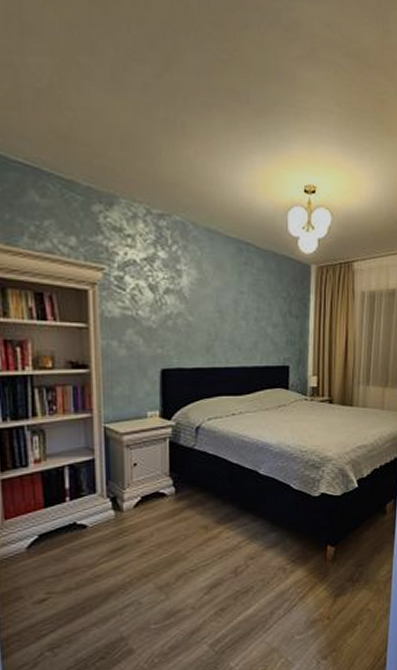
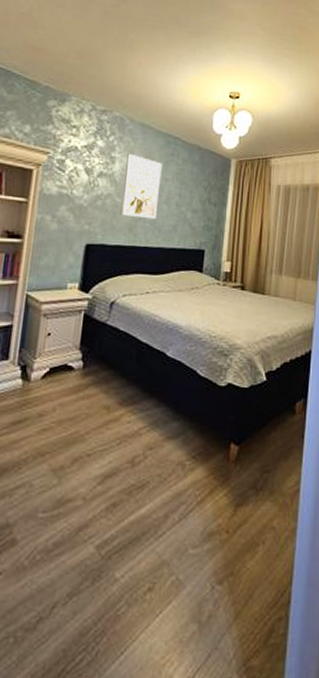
wall art: none [194,266,236,338] -> present [120,154,162,220]

